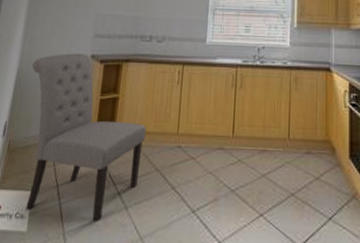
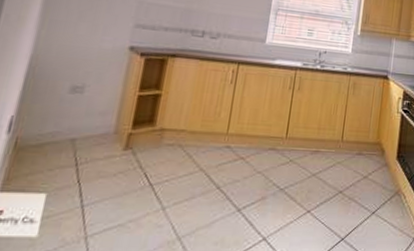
chair: present [26,53,147,222] -> none [37,42,192,224]

